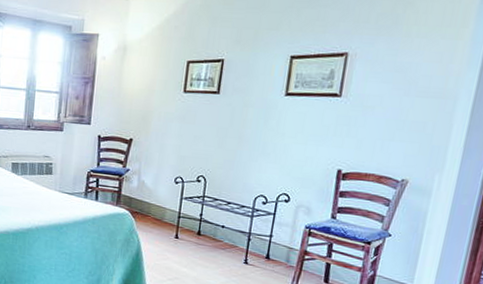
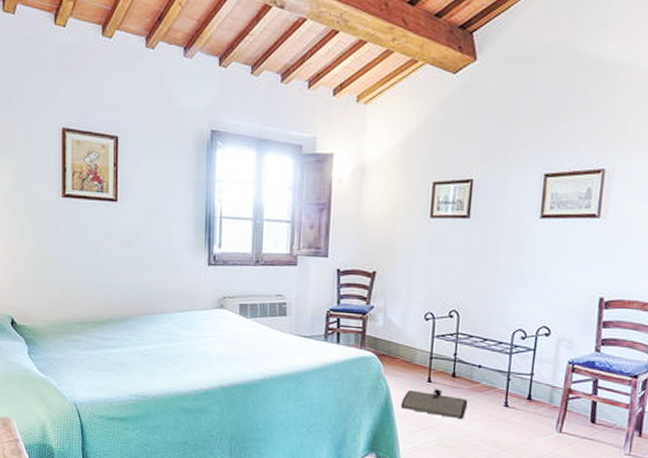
tool roll: none [150,244,211,273] -> present [400,389,468,420]

